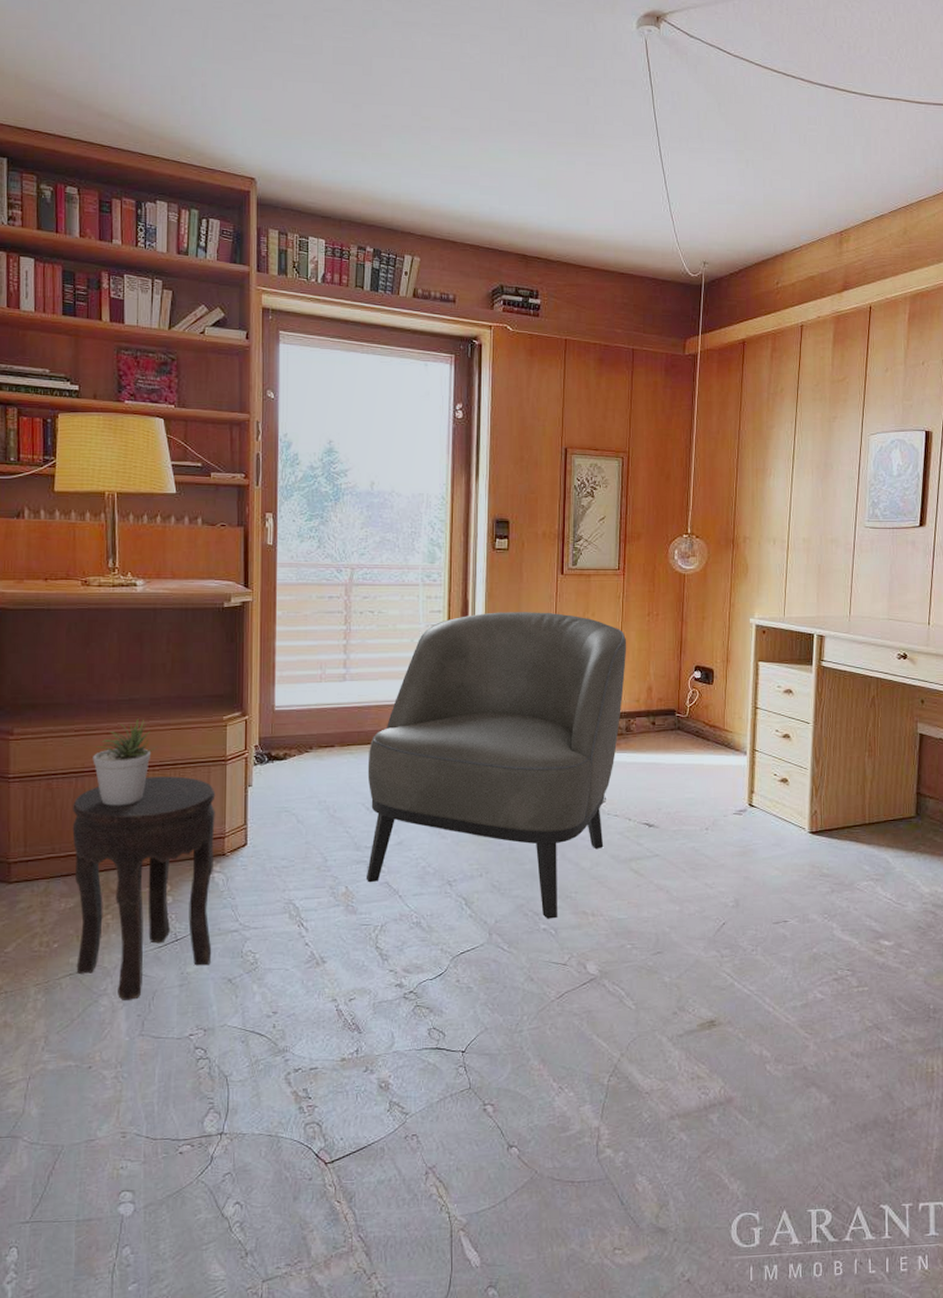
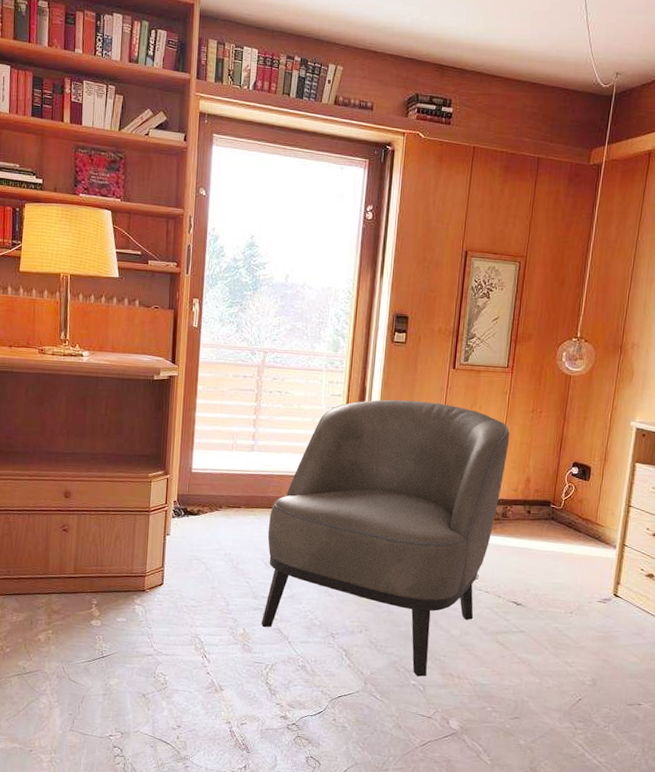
side table: present [72,776,216,1000] -> none [23,519,140,701]
potted plant: present [93,718,157,806] -> none [42,470,94,542]

